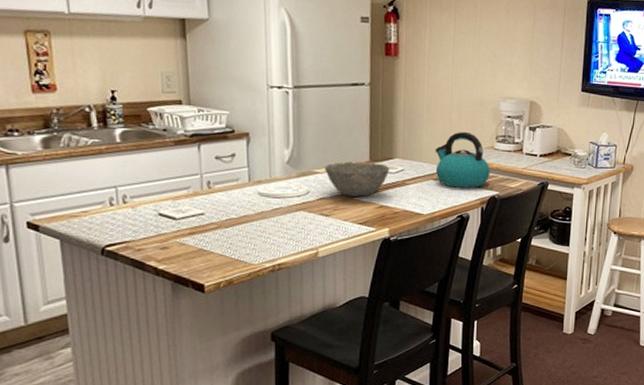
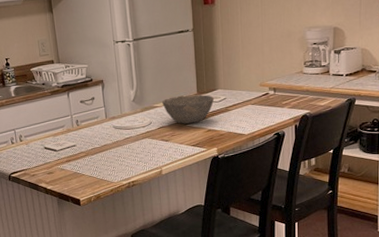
kettle: present [435,131,490,188] -> none [251,60,301,110]

